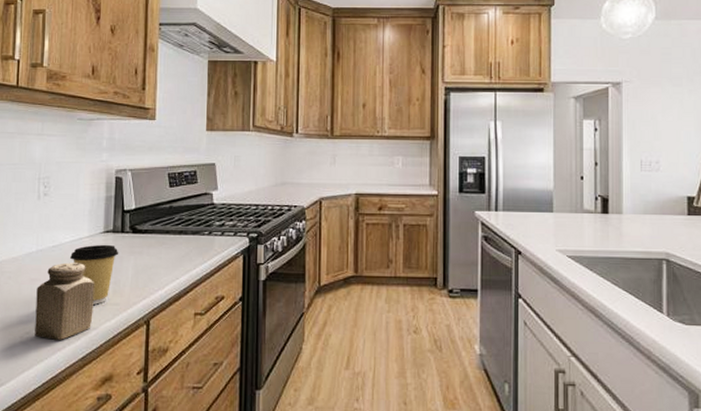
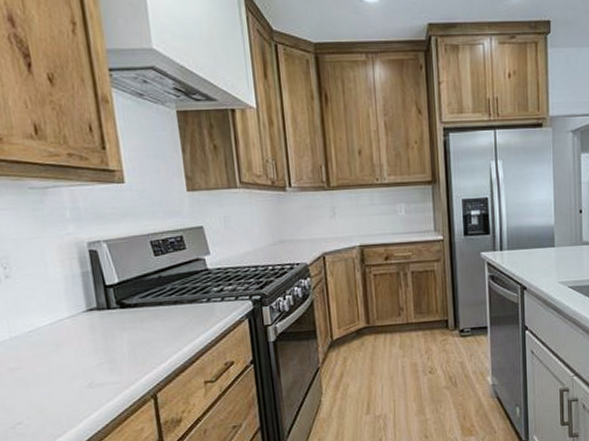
salt shaker: present [35,262,94,340] -> none [19,345,93,427]
coffee cup: present [70,244,119,305] -> none [52,323,109,386]

